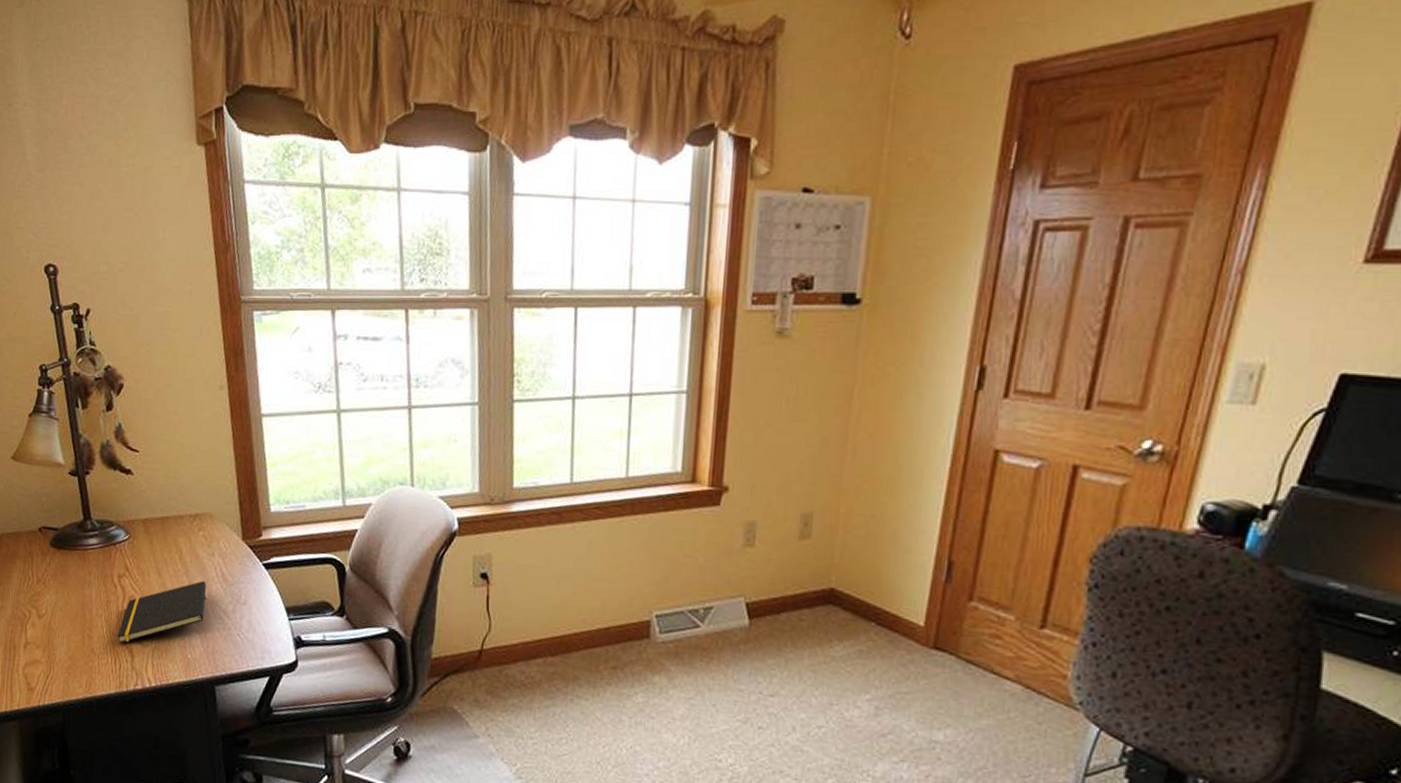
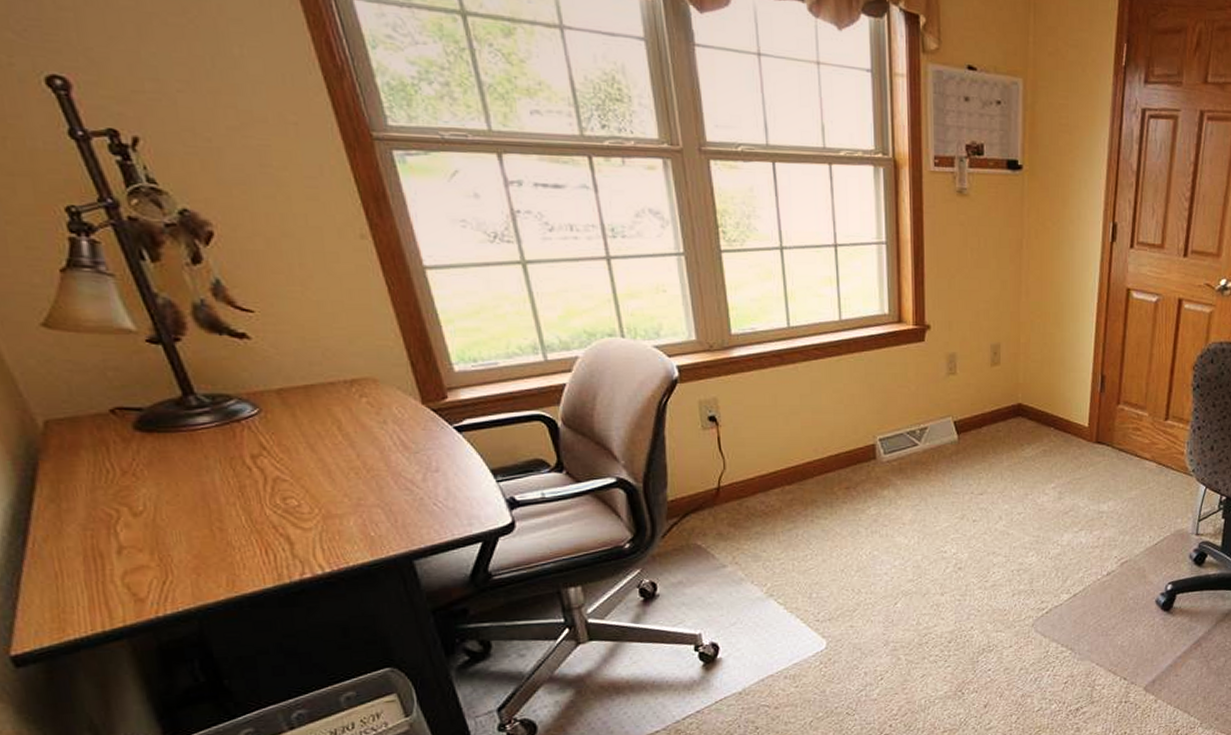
notepad: present [117,581,206,644] -> none [264,451,385,532]

